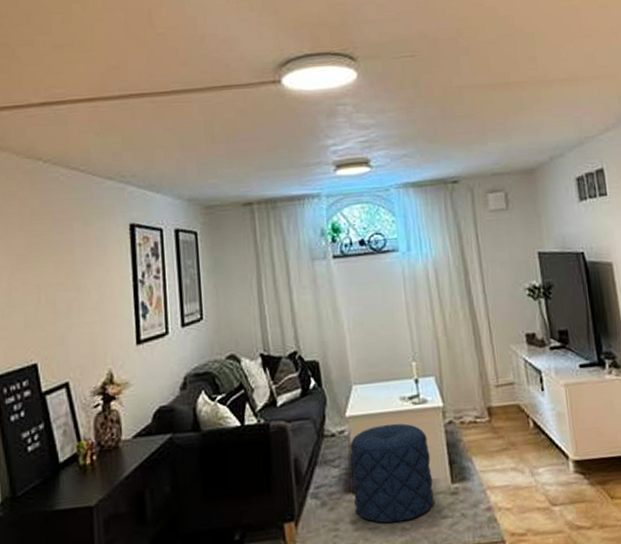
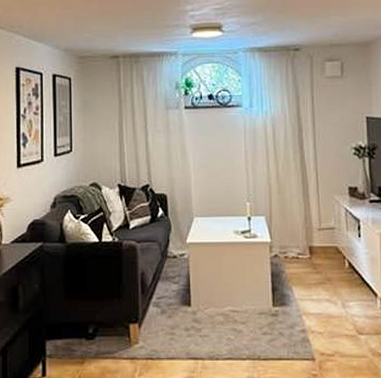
pouf: present [350,423,434,524] -> none [187,252,257,333]

